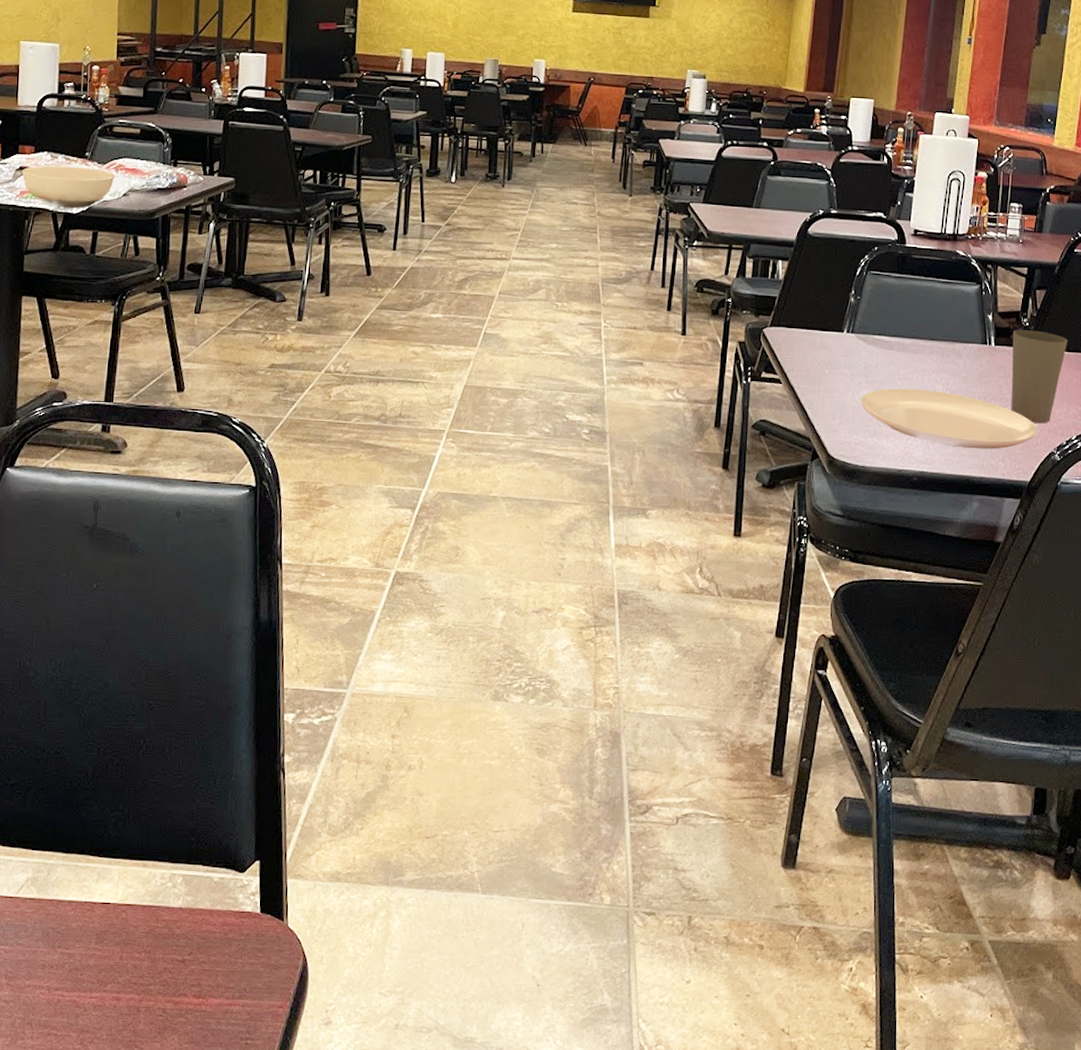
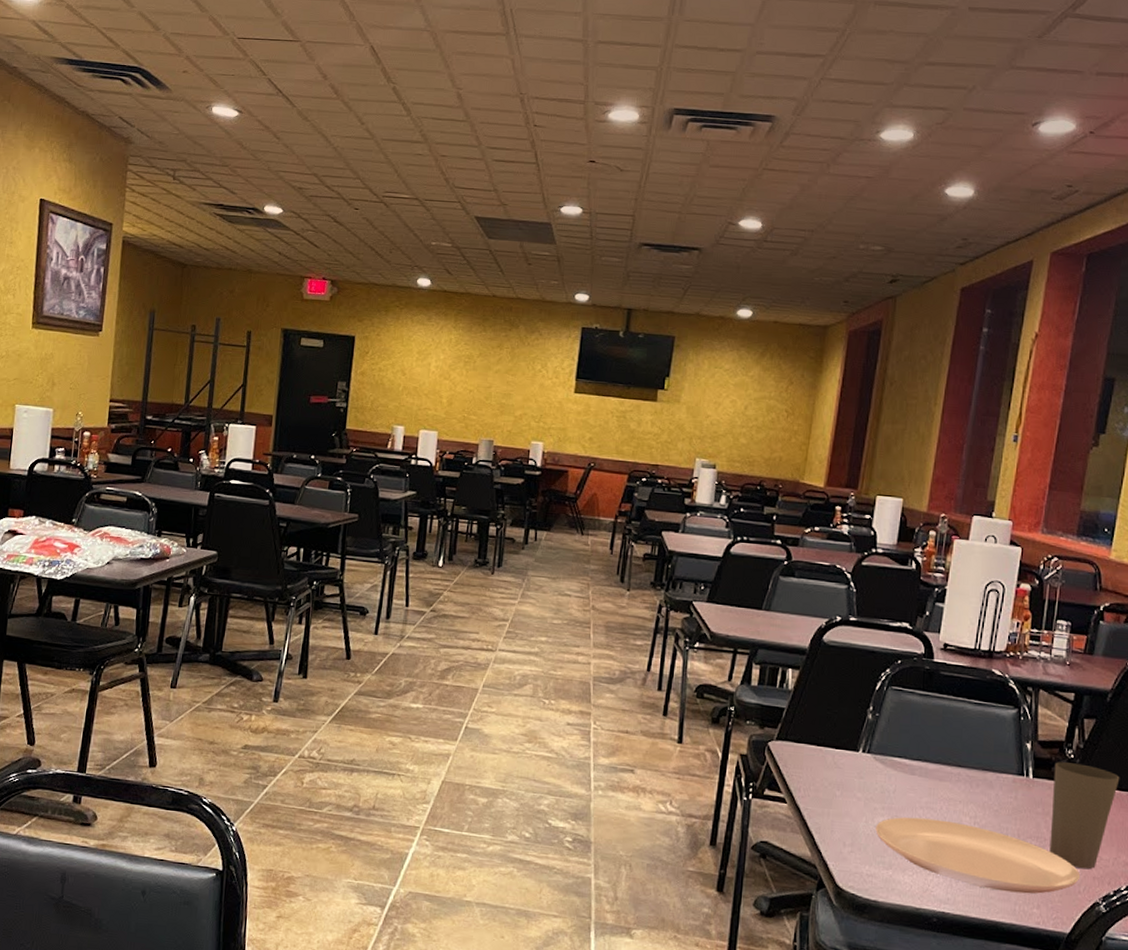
bowl: present [22,165,115,209] -> none [10,530,100,575]

